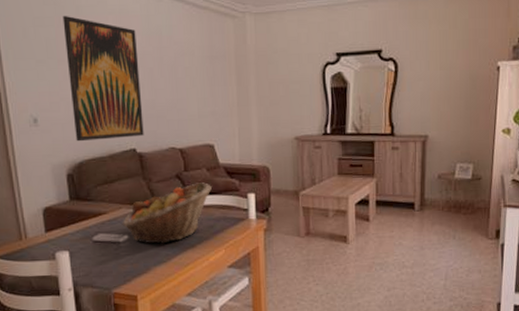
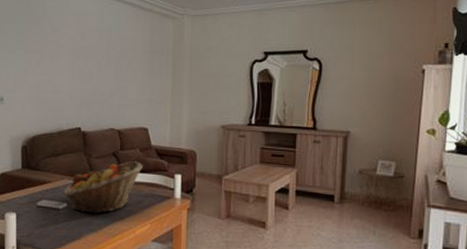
wall art: present [62,16,144,142] -> none [32,15,90,119]

